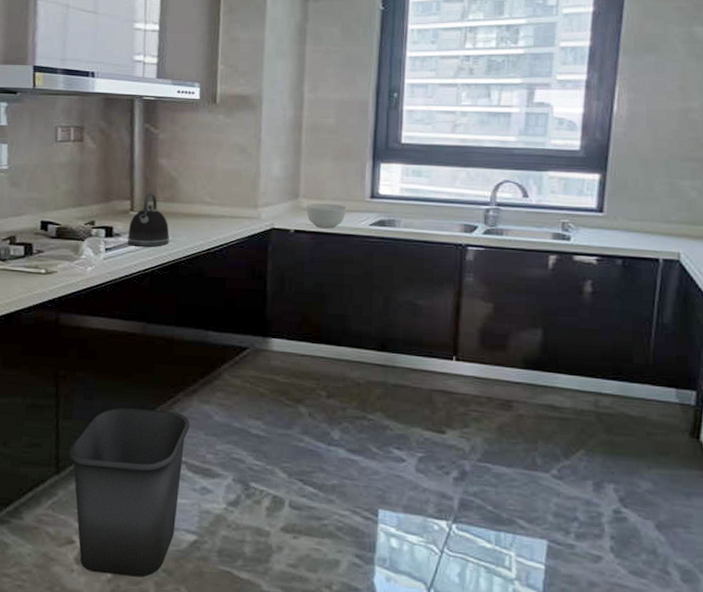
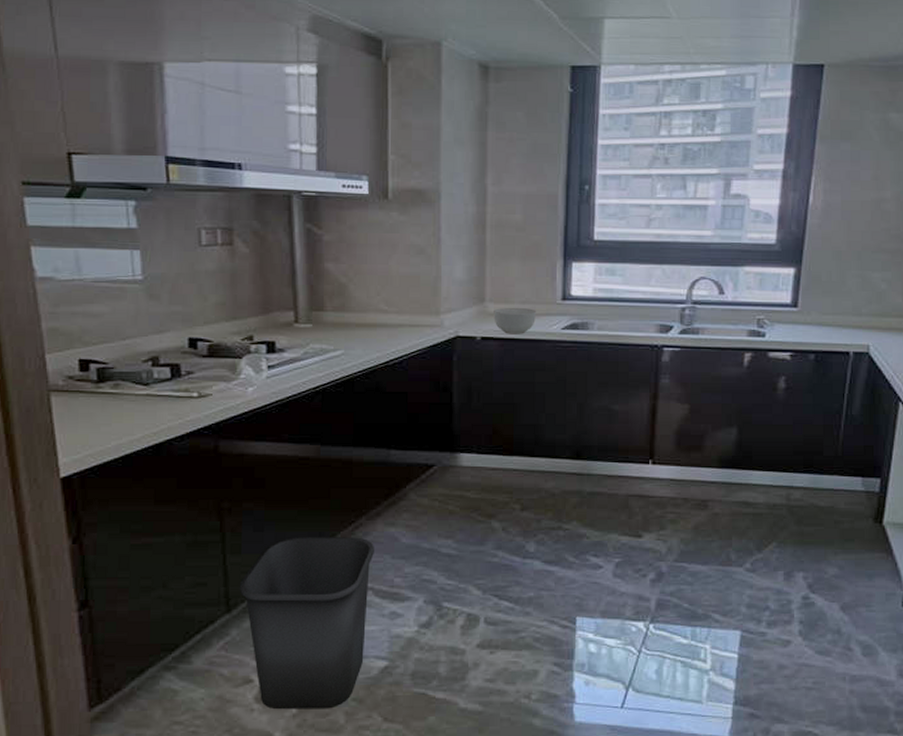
kettle: present [127,192,171,247] -> none [293,301,343,362]

